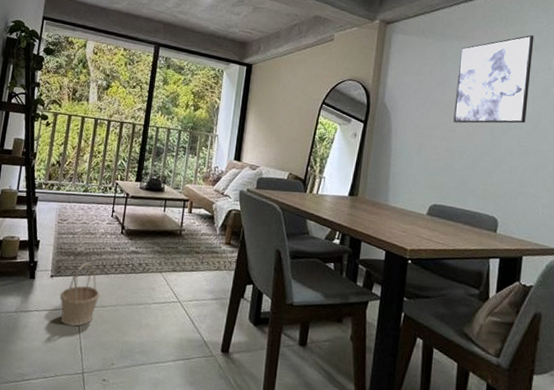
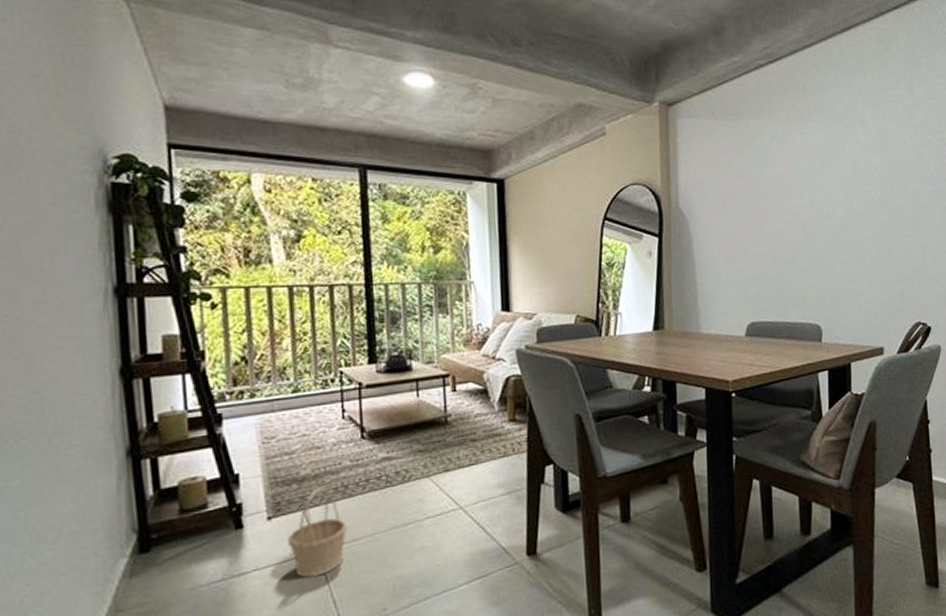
wall art: present [453,35,534,124] -> none [758,103,838,221]

